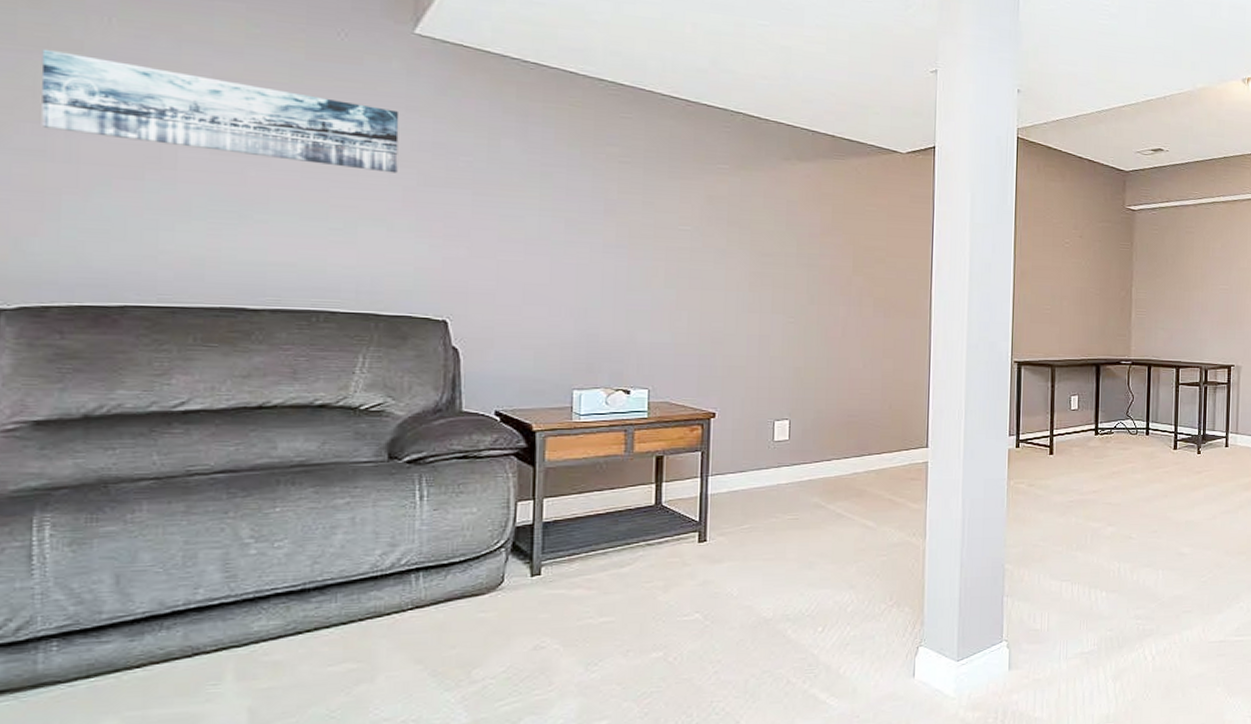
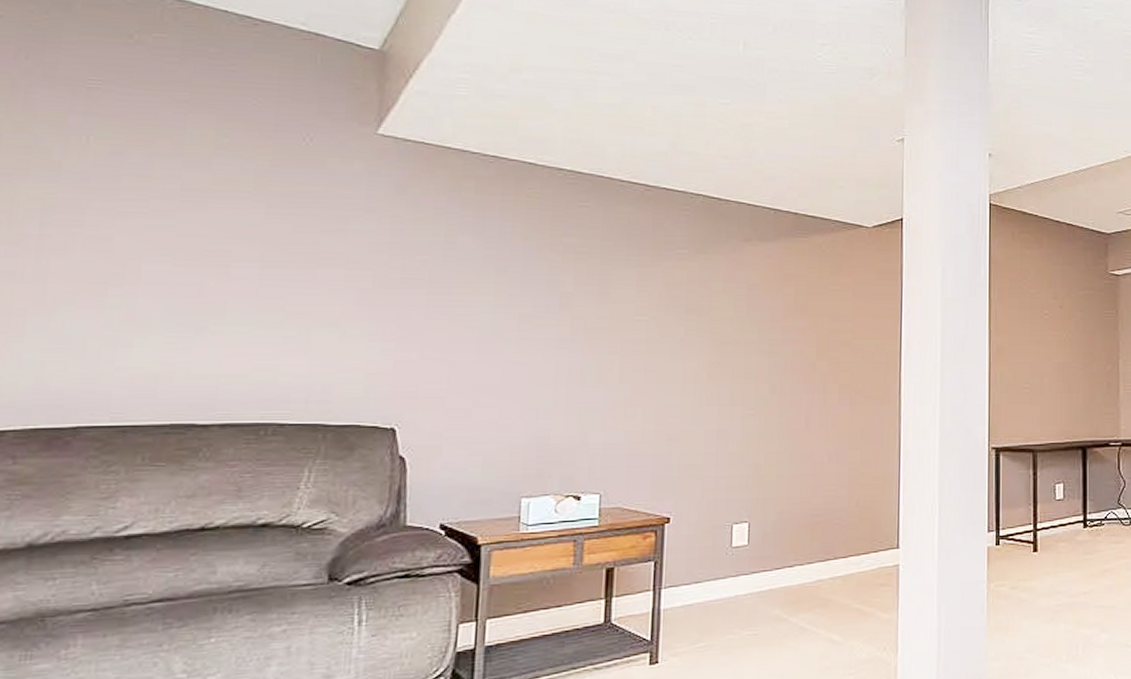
wall art: present [41,48,400,174] -> none [14,171,359,276]

